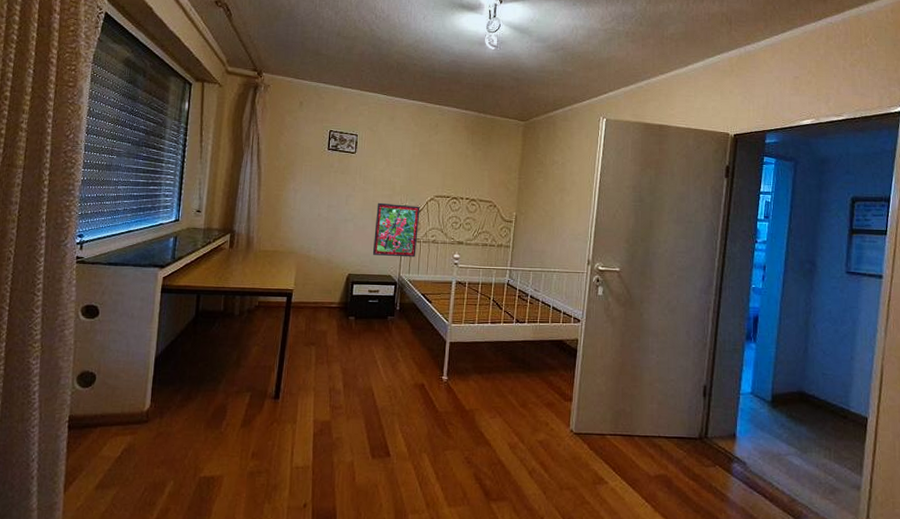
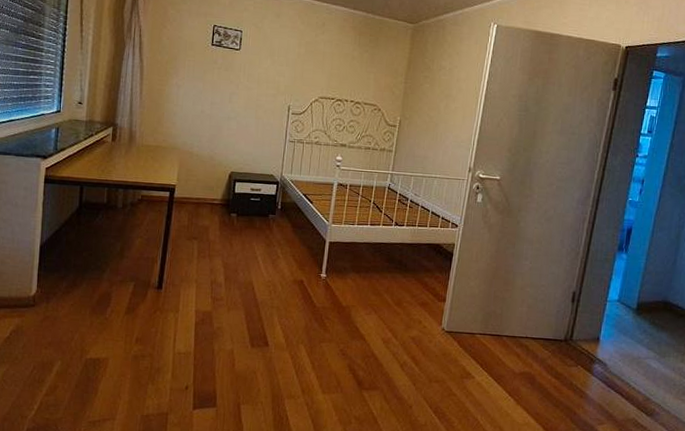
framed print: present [372,202,420,258] -> none [255,101,304,158]

